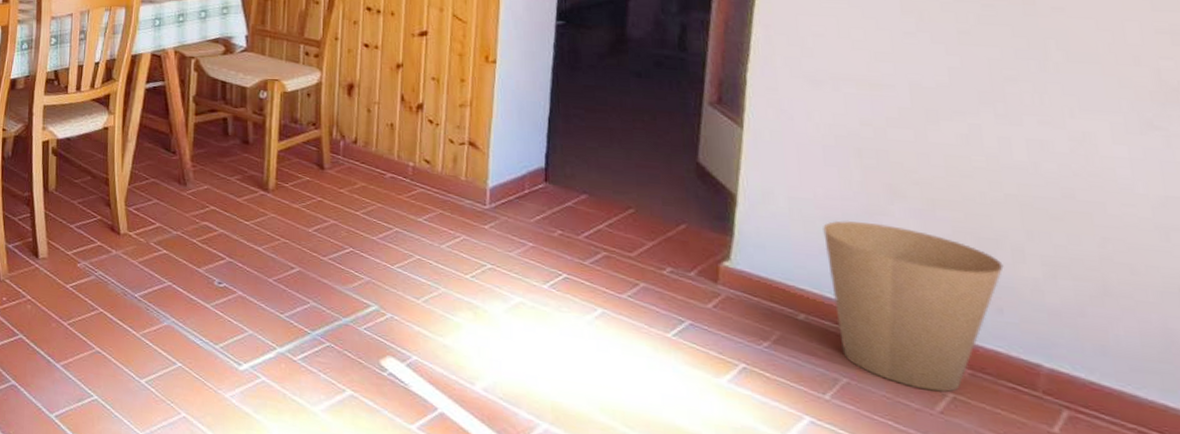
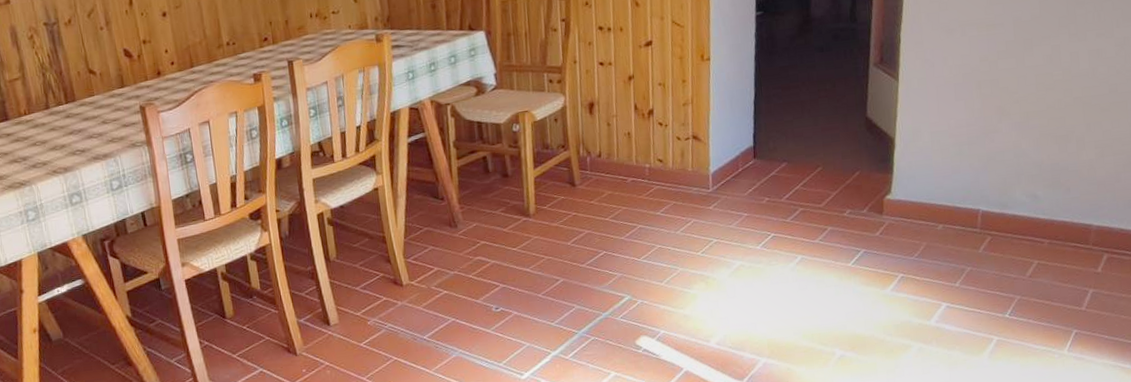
trash can: present [823,220,1004,393] -> none [954,139,1071,263]

